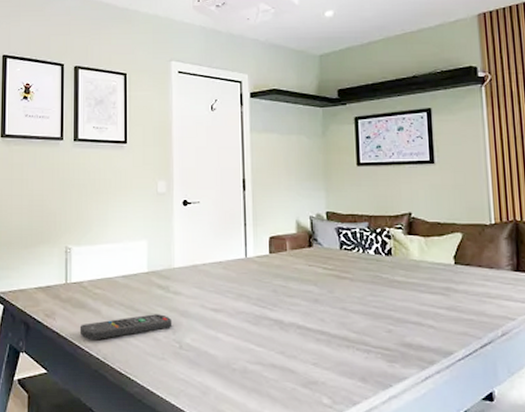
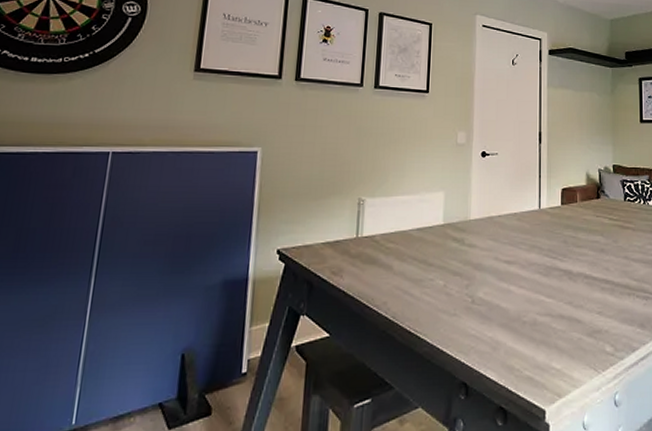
remote control: present [79,314,173,341] -> none [368,268,466,299]

